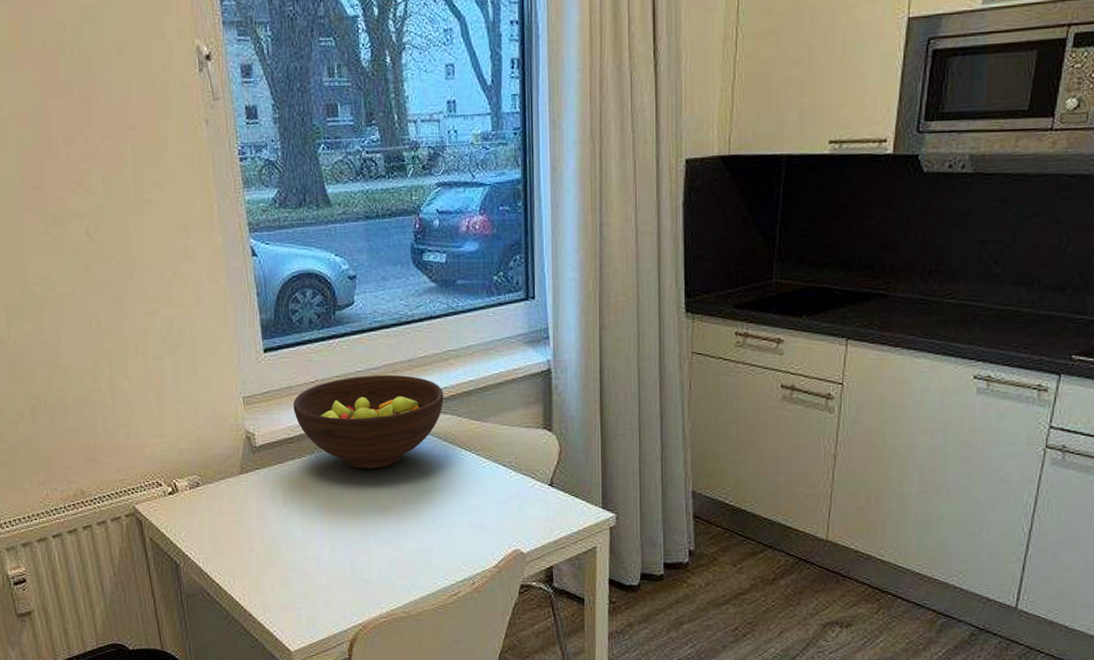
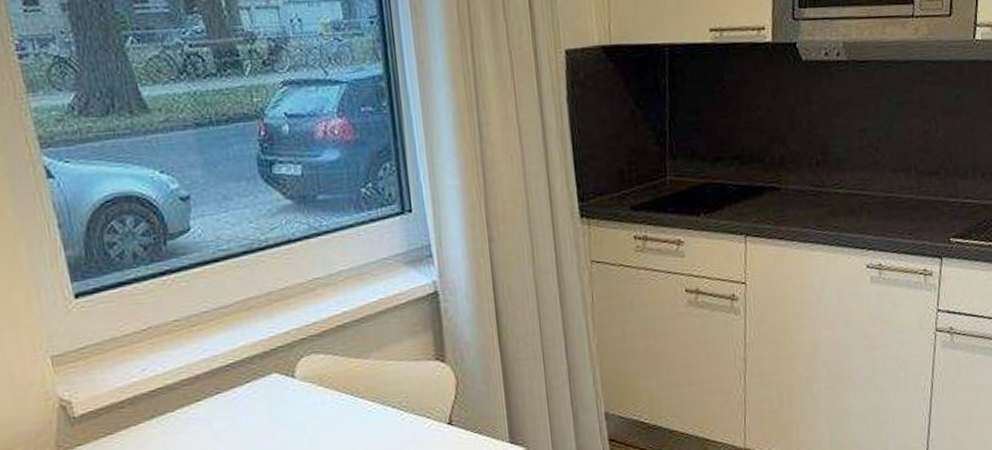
fruit bowl: present [293,374,444,469] -> none [120,312,315,430]

